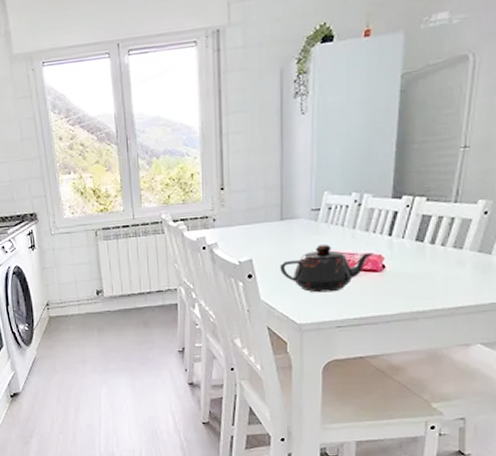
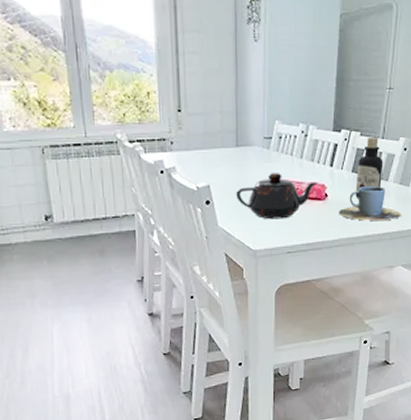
cup: none [399,255,482,294] -> present [339,186,402,221]
bottle: none [420,201,457,270] -> present [355,137,383,199]

